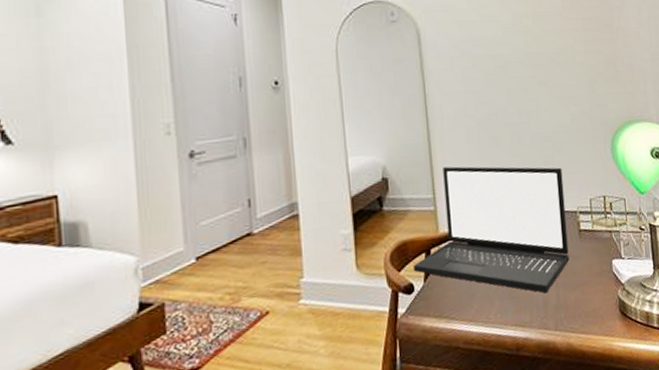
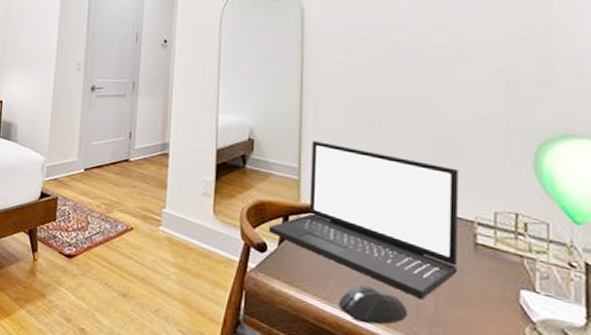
mouse: none [482,294,538,332] -> present [338,285,409,325]

